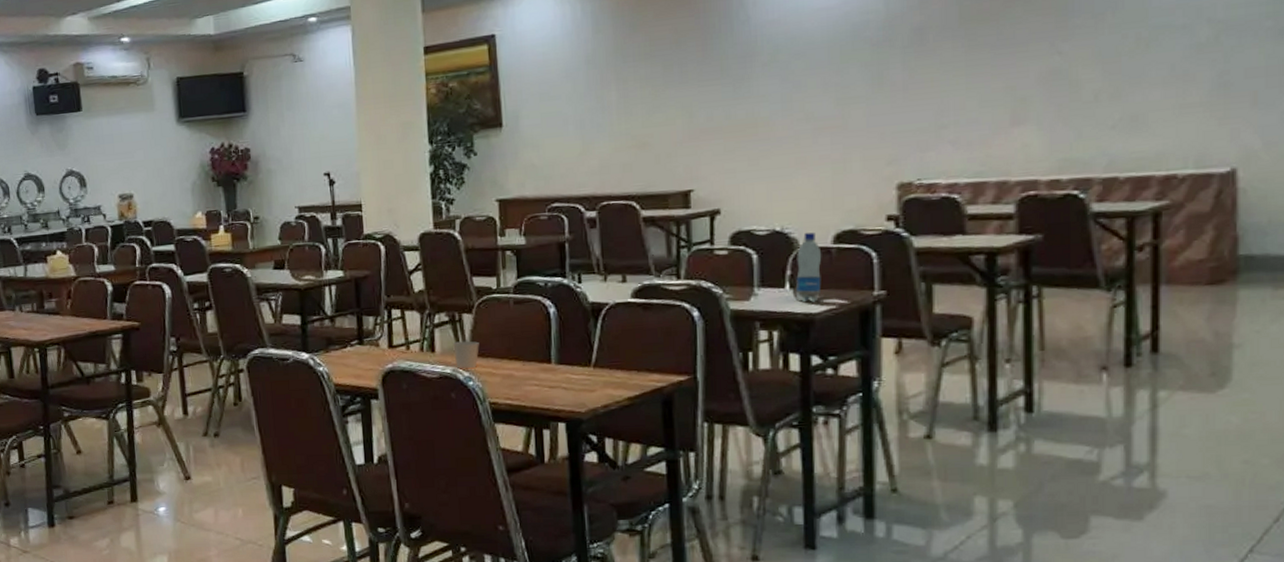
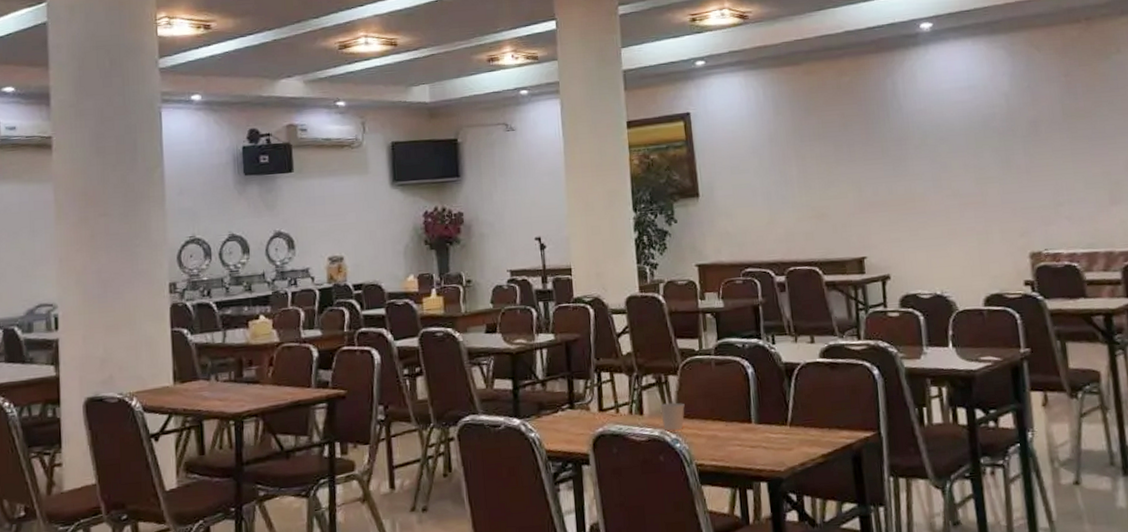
bottle: present [796,232,822,302] -> none [956,296,978,360]

